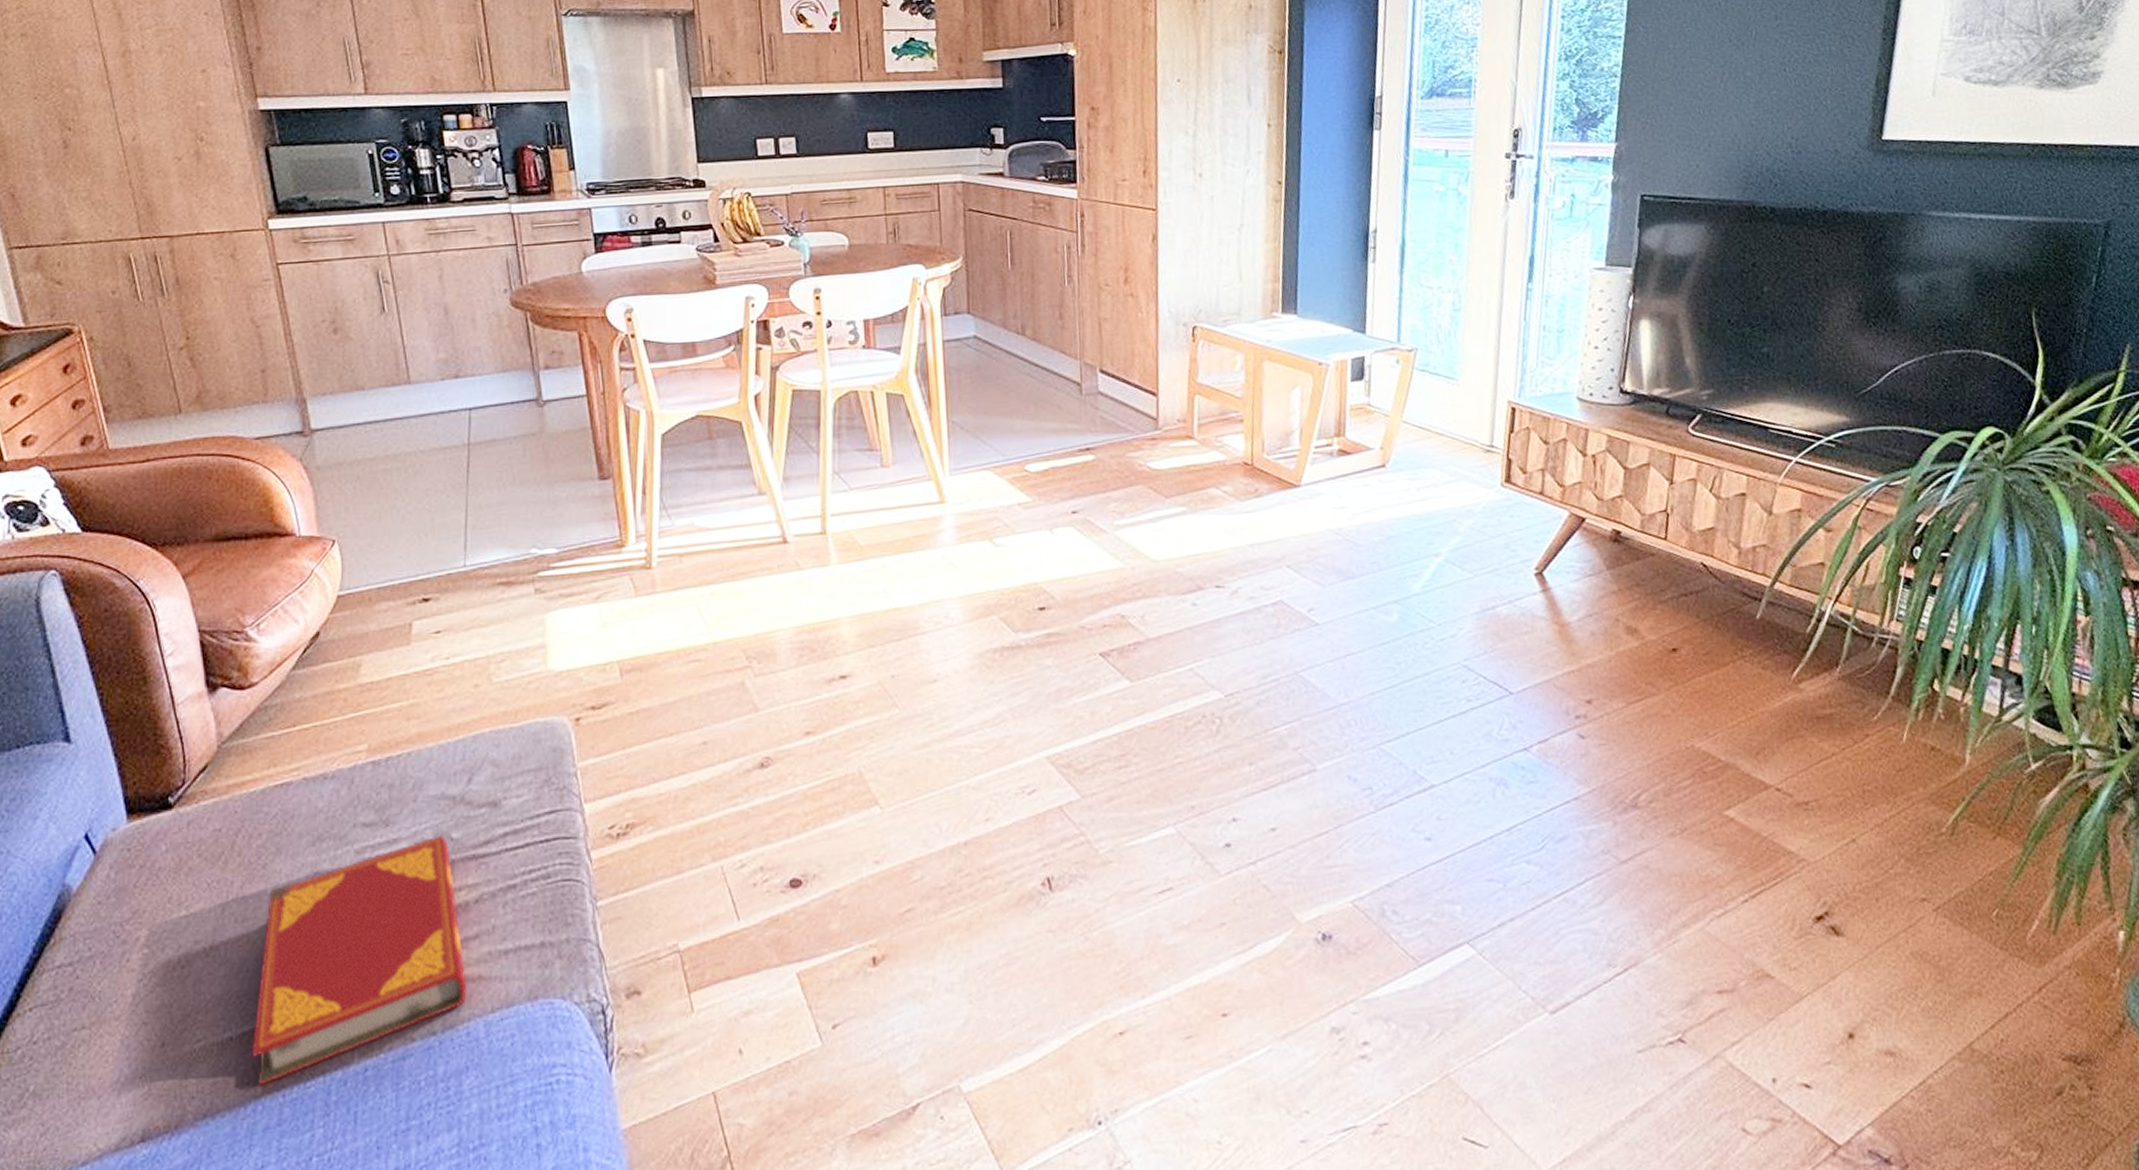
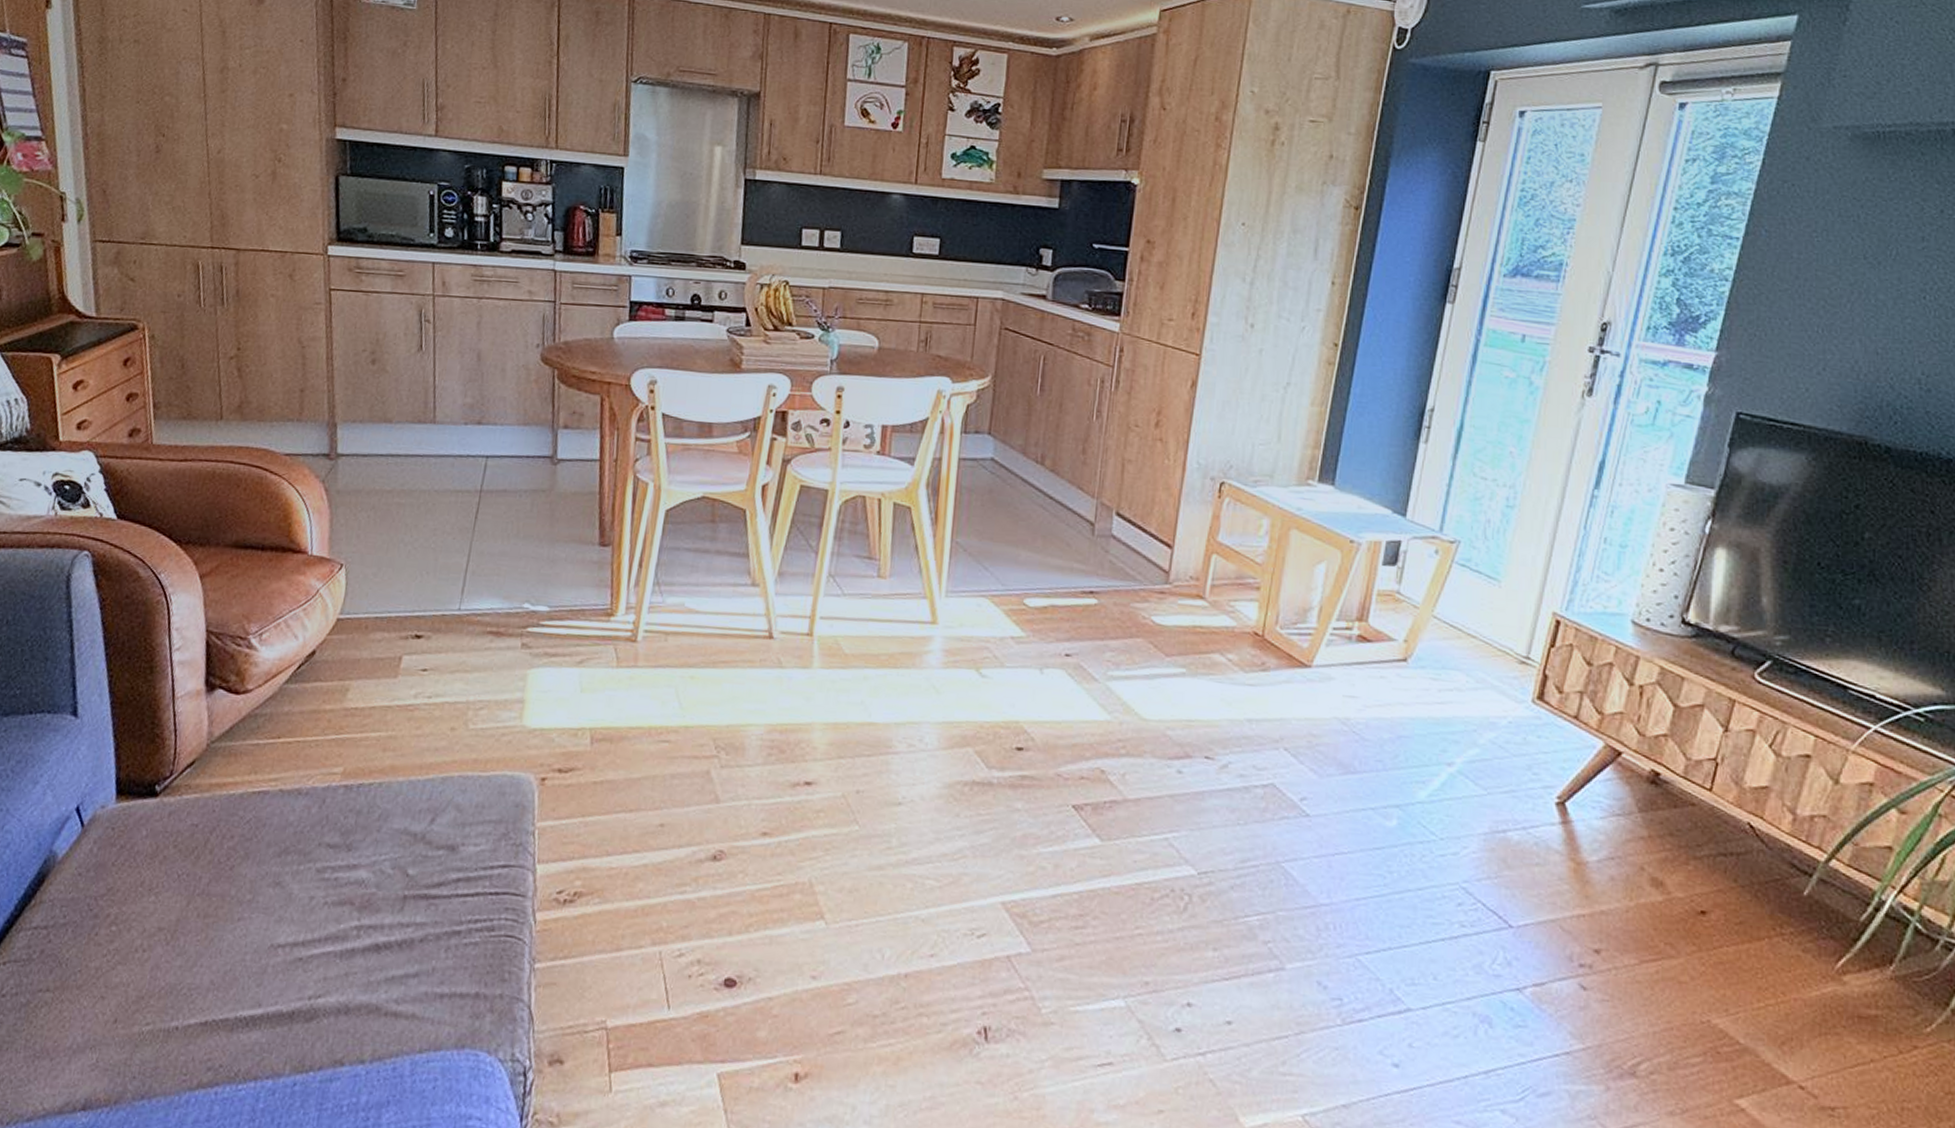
hardback book: present [251,835,467,1086] -> none [192,868,405,1080]

